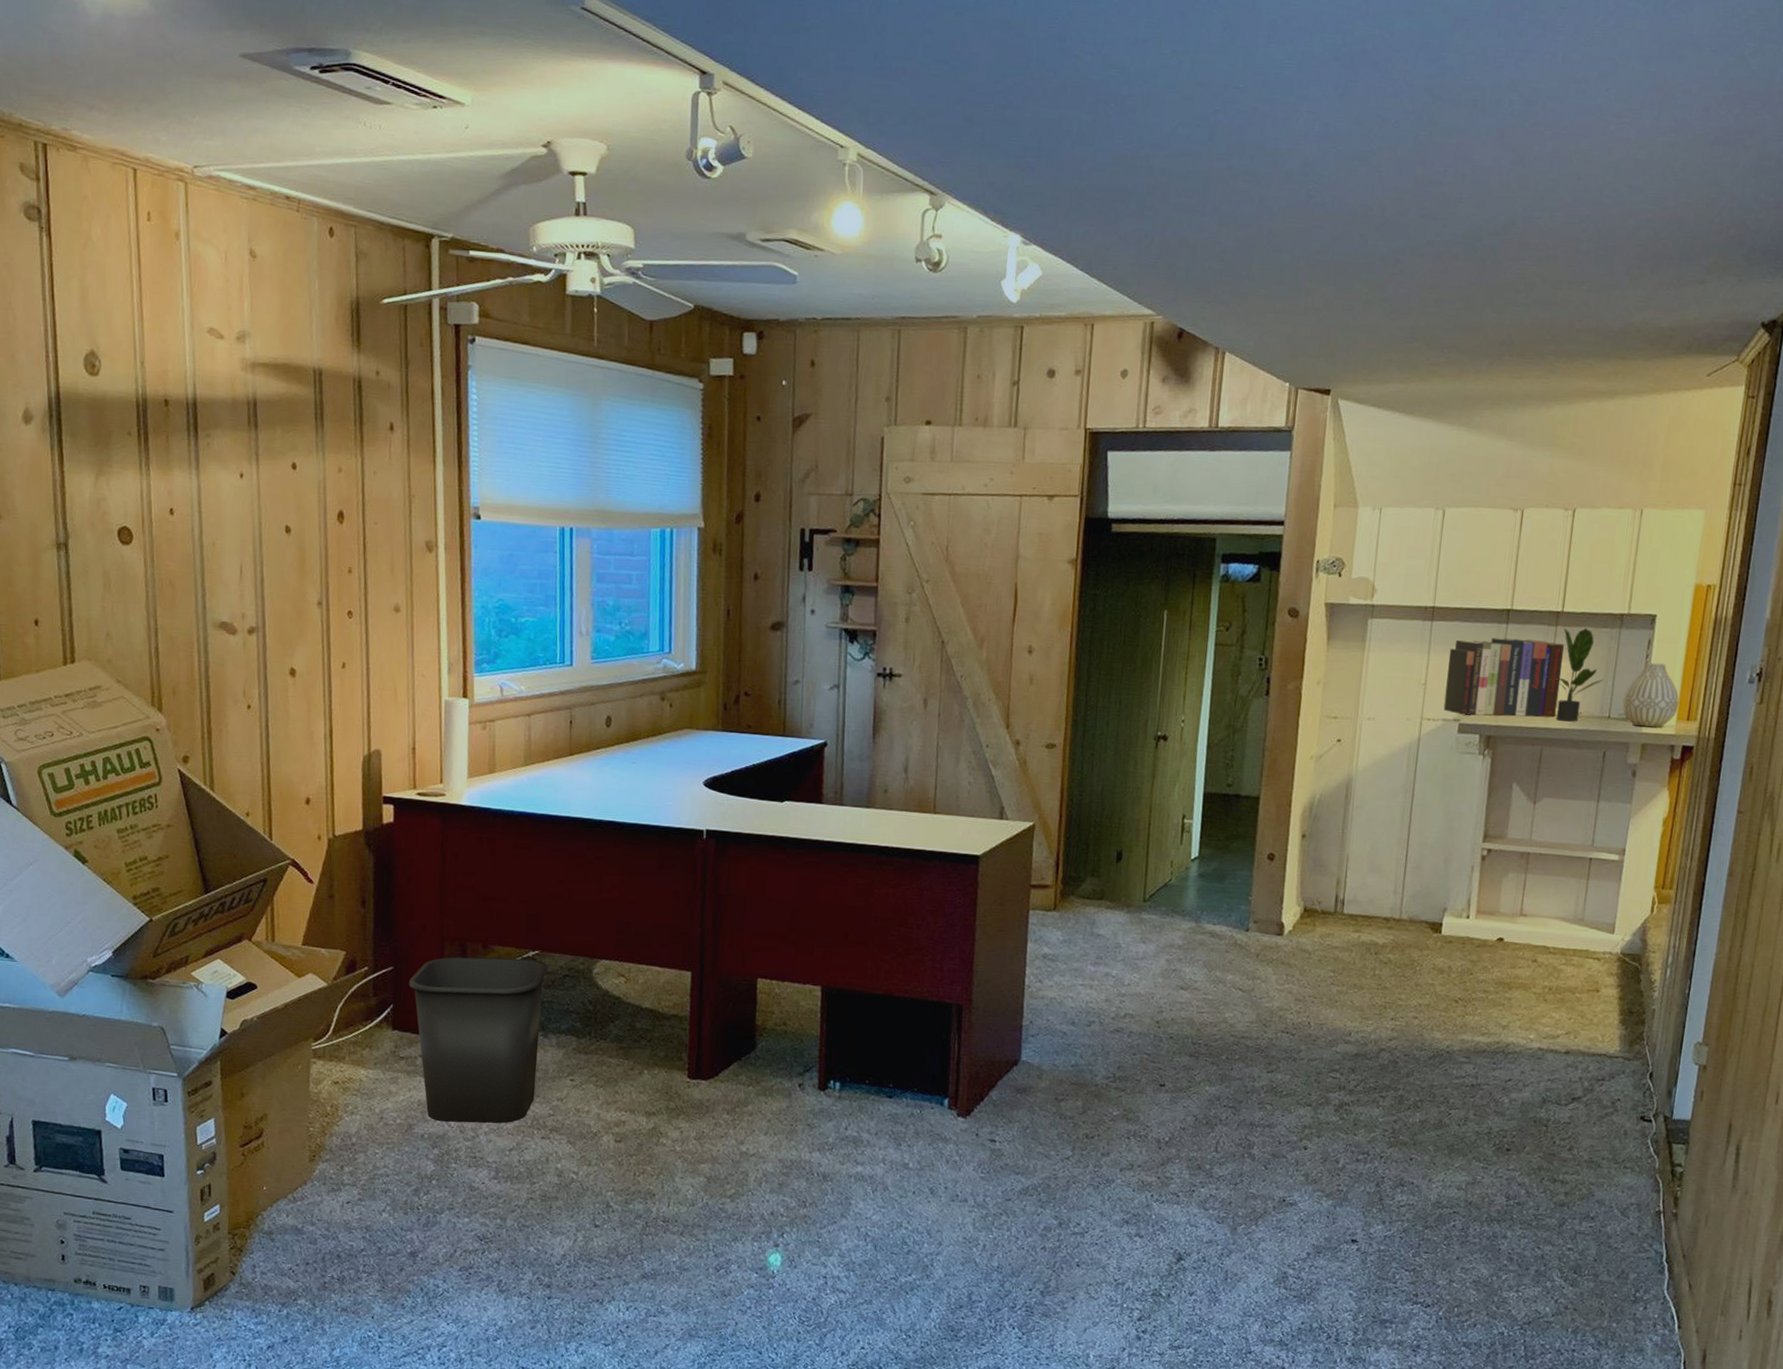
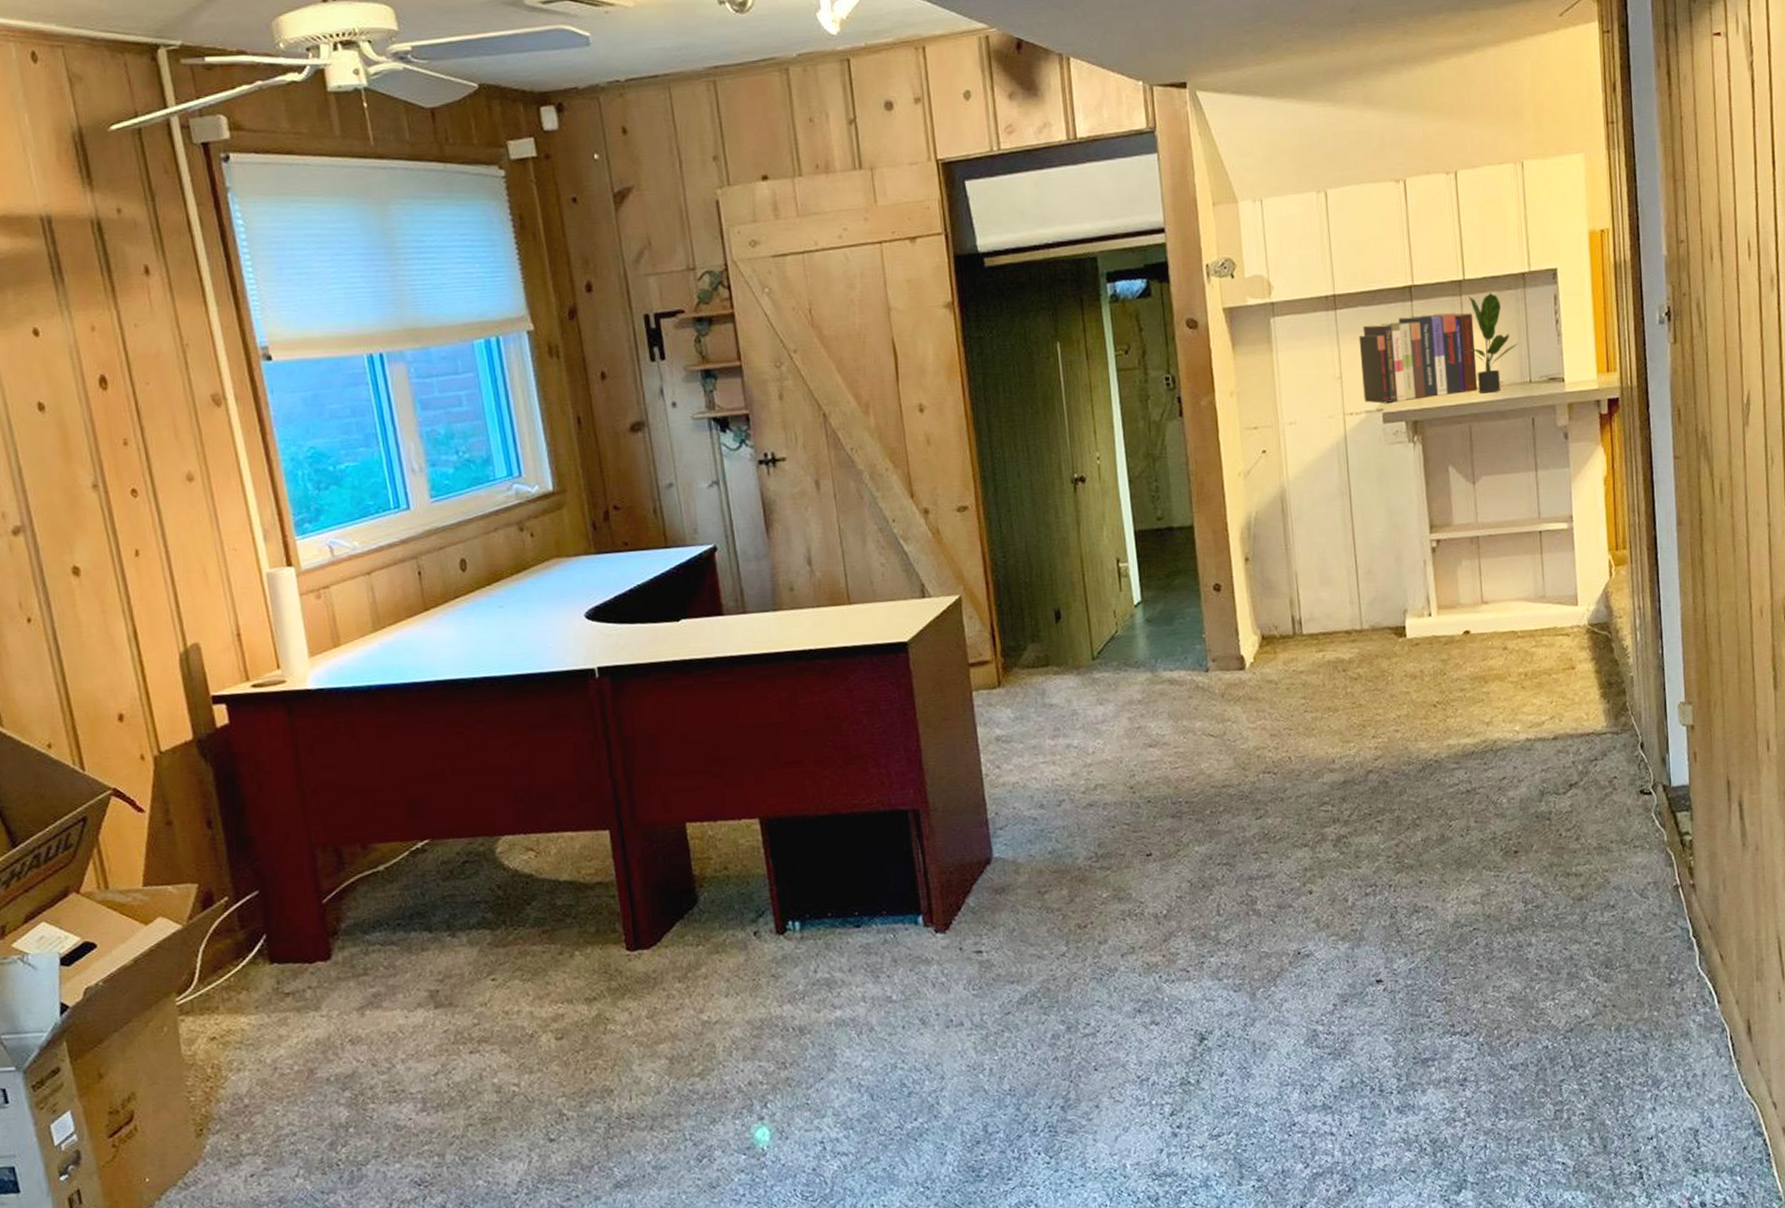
waste bin: present [409,956,548,1123] -> none [280,850,453,1058]
vase: present [1622,662,1680,727] -> none [1541,317,1597,386]

